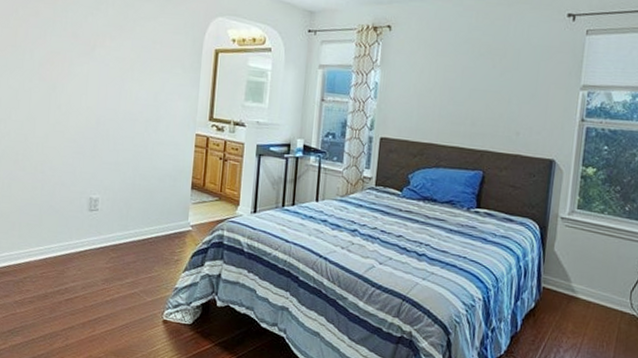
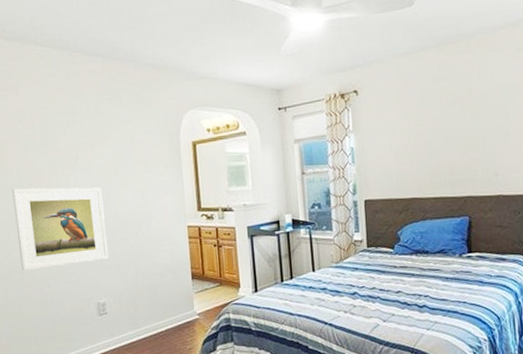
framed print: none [18,66,115,155] -> present [12,187,108,271]

